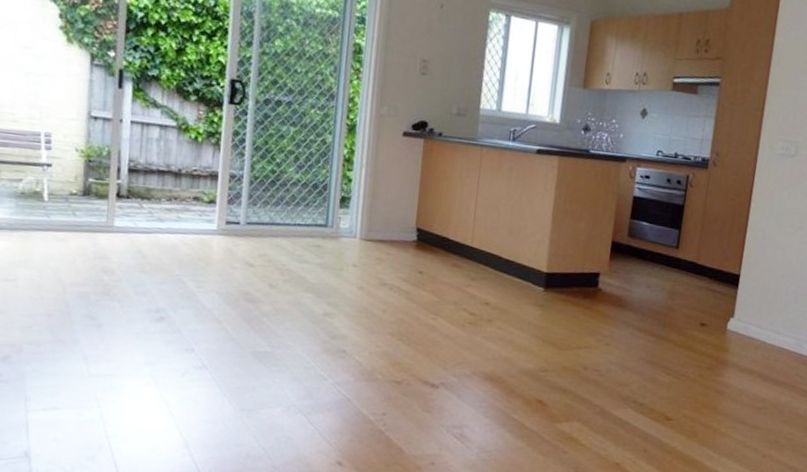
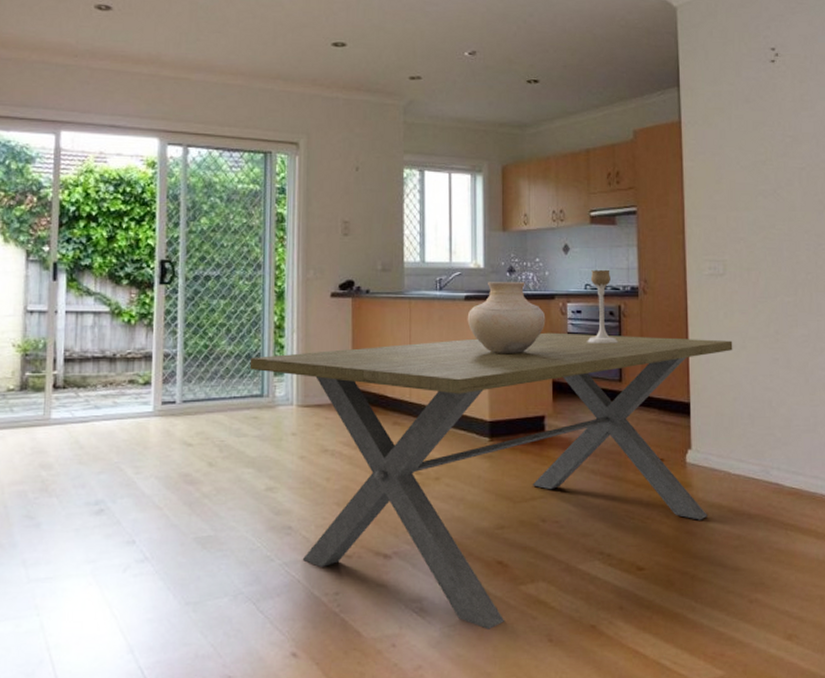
dining table: none [315,187,791,458] -> present [249,332,733,629]
vase: none [536,138,614,212] -> present [467,282,546,354]
candle holder: none [651,137,684,212] -> present [587,269,619,343]

